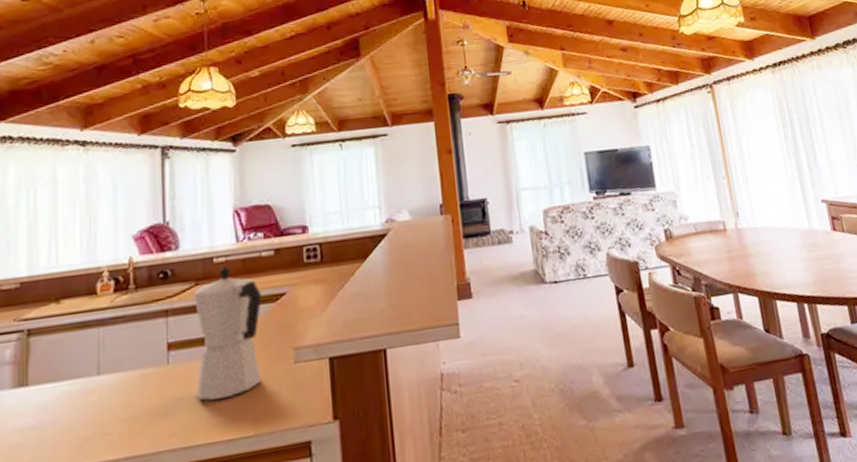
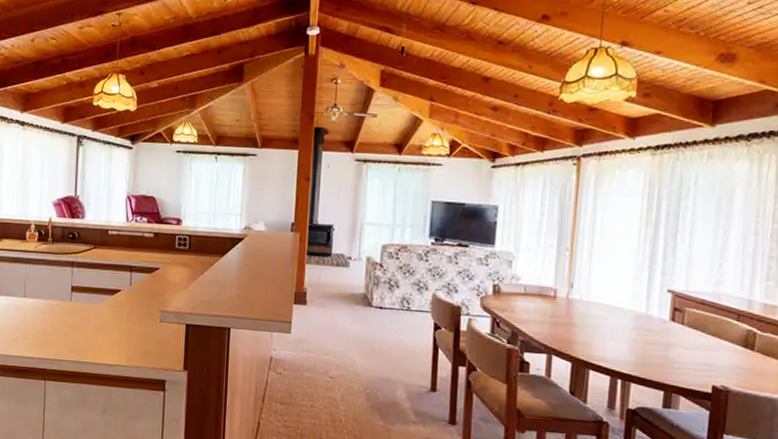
moka pot: present [193,266,262,401] -> none [89,239,141,335]

